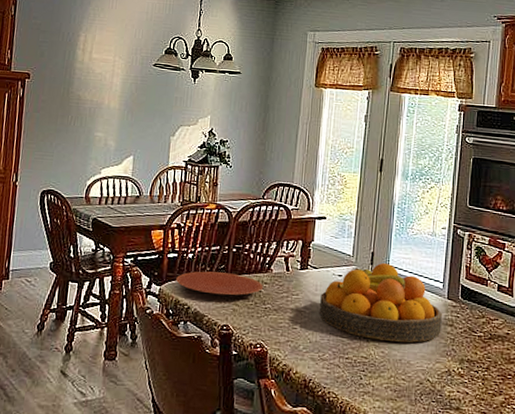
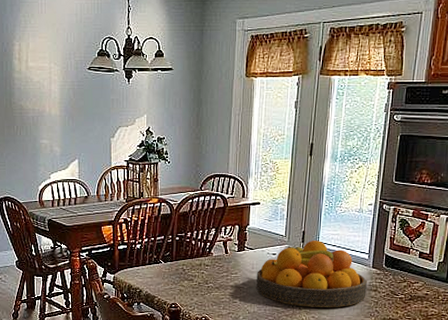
plate: present [176,271,264,295] -> none [128,259,206,278]

